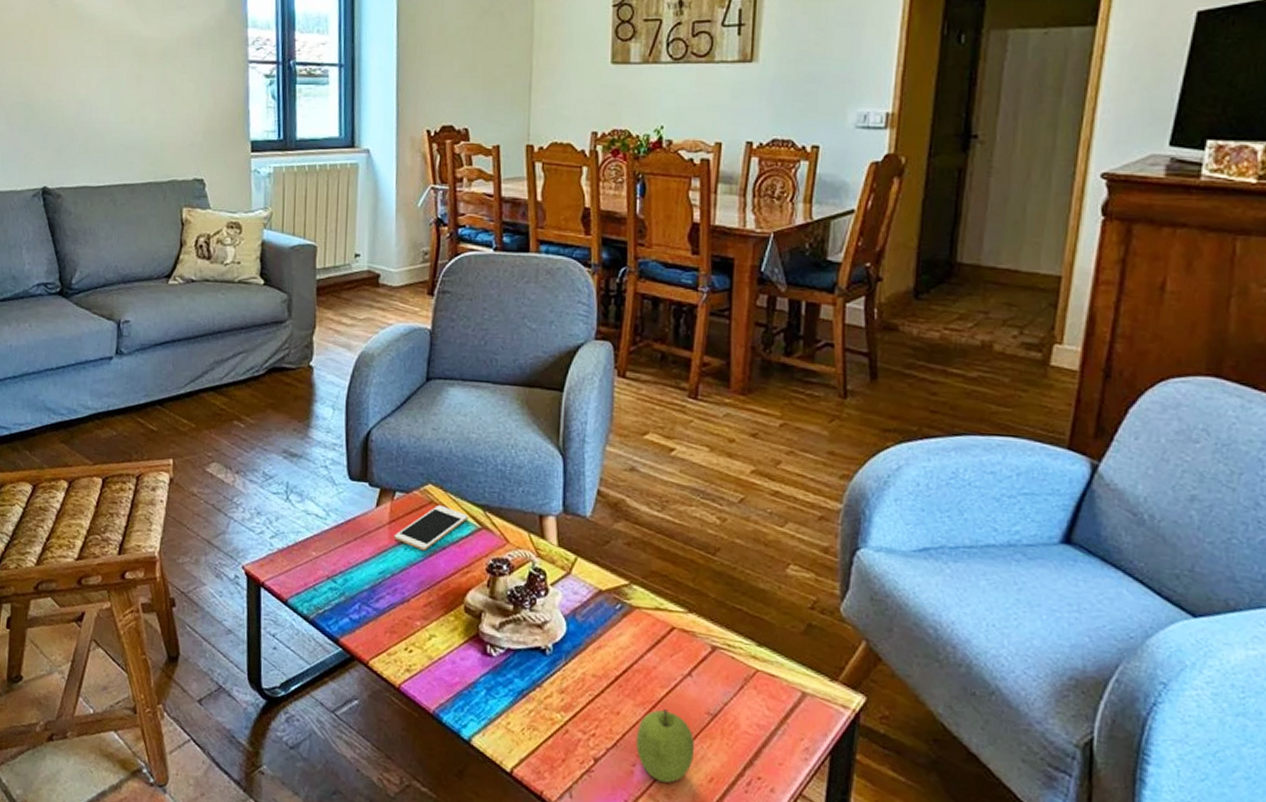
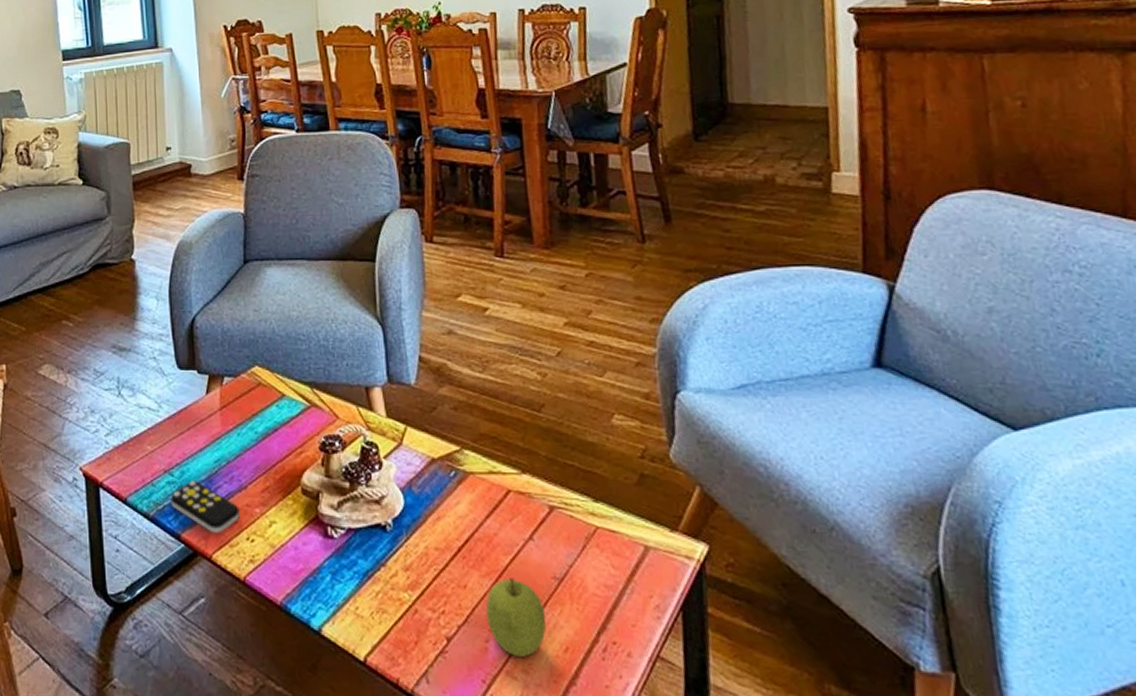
remote control: none [331,589,400,642] -> present [170,481,240,533]
cell phone: present [394,504,468,551] -> none [226,386,297,435]

